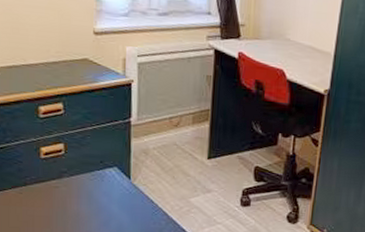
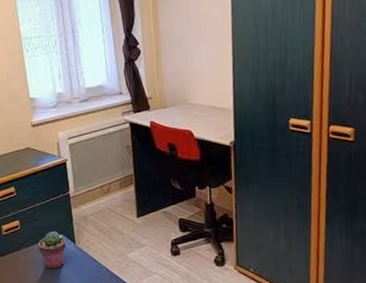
potted succulent: none [84,161,119,205] -> present [38,230,66,269]

